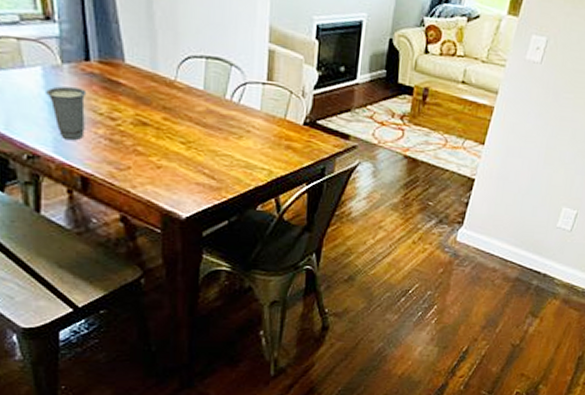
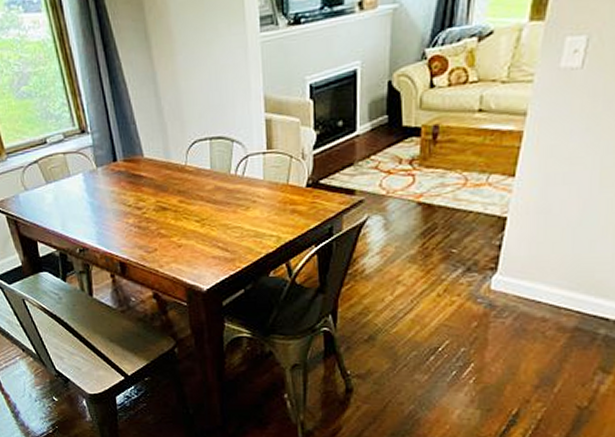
cup: present [46,86,87,141] -> none [87,186,119,233]

